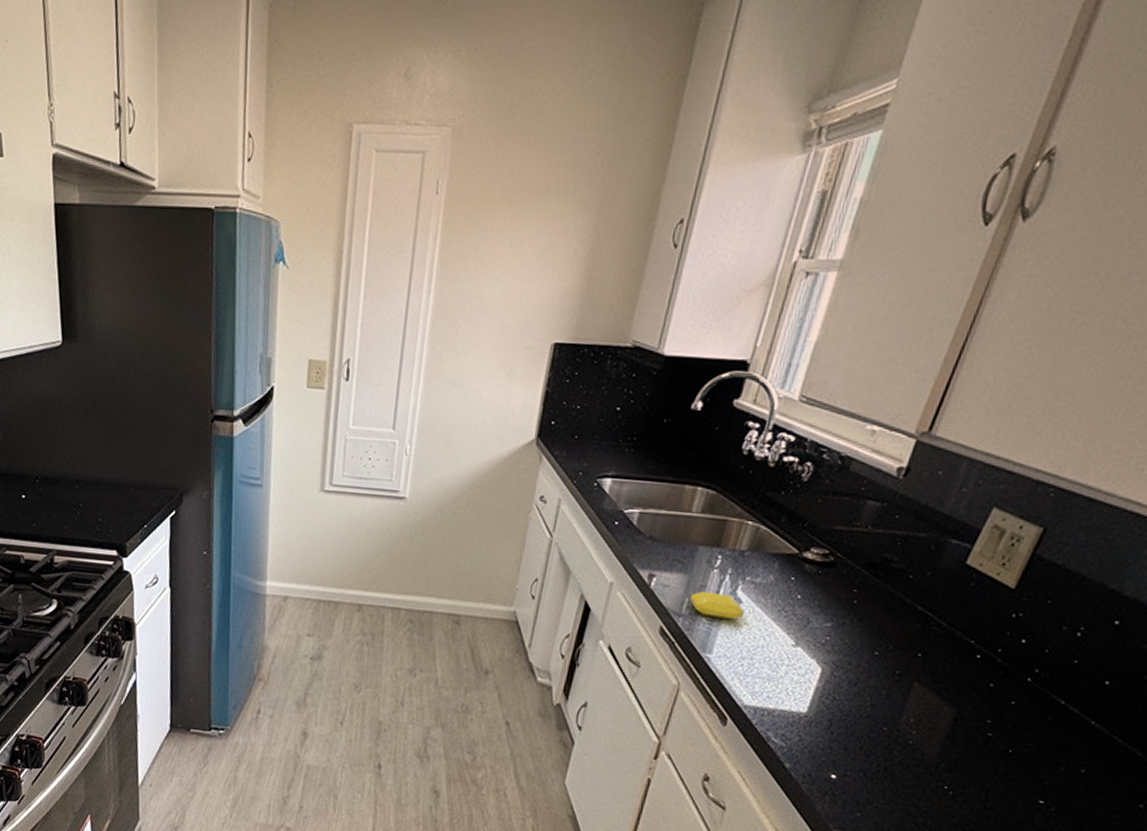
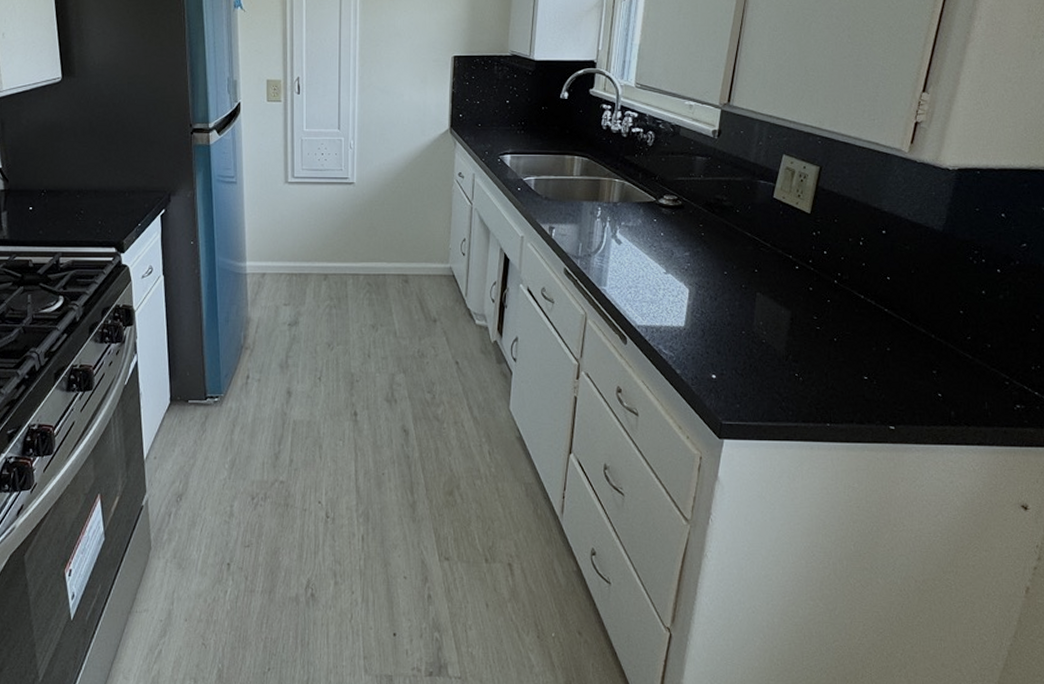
soap bar: present [690,592,745,620] -> none [583,237,625,257]

